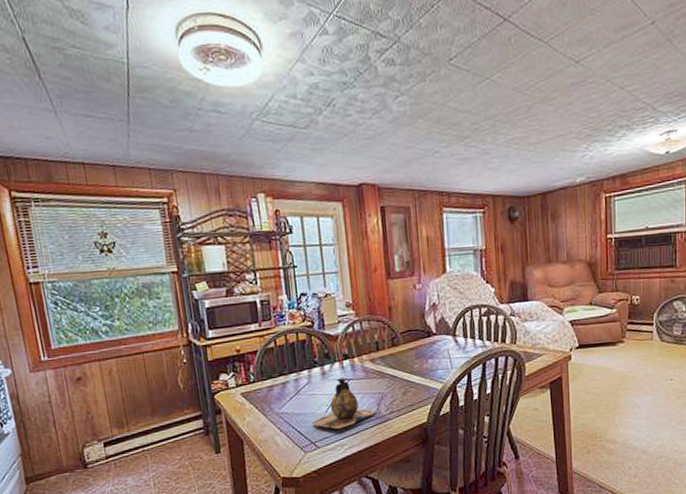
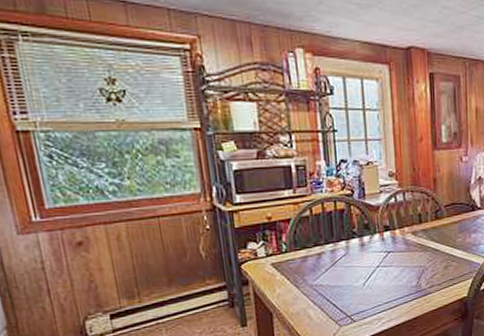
vase: present [312,378,376,429] -> none [348,250,416,303]

